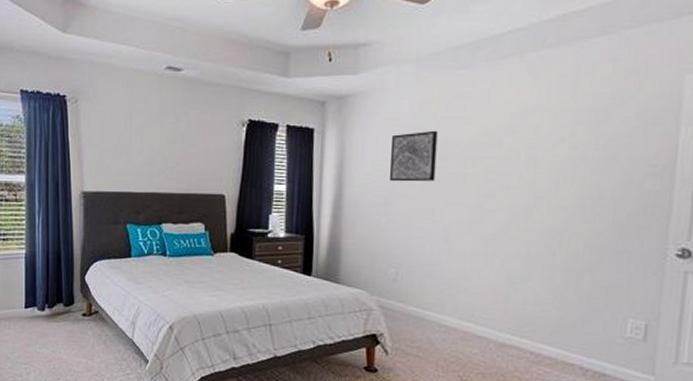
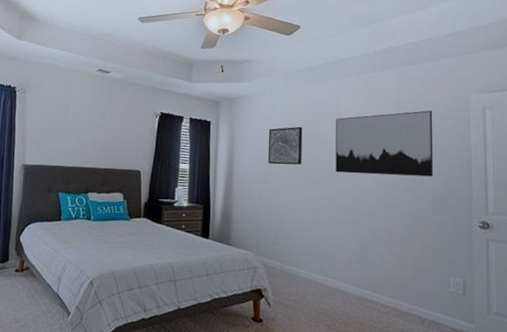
wall art: none [480,100,626,192] -> present [335,110,434,177]

